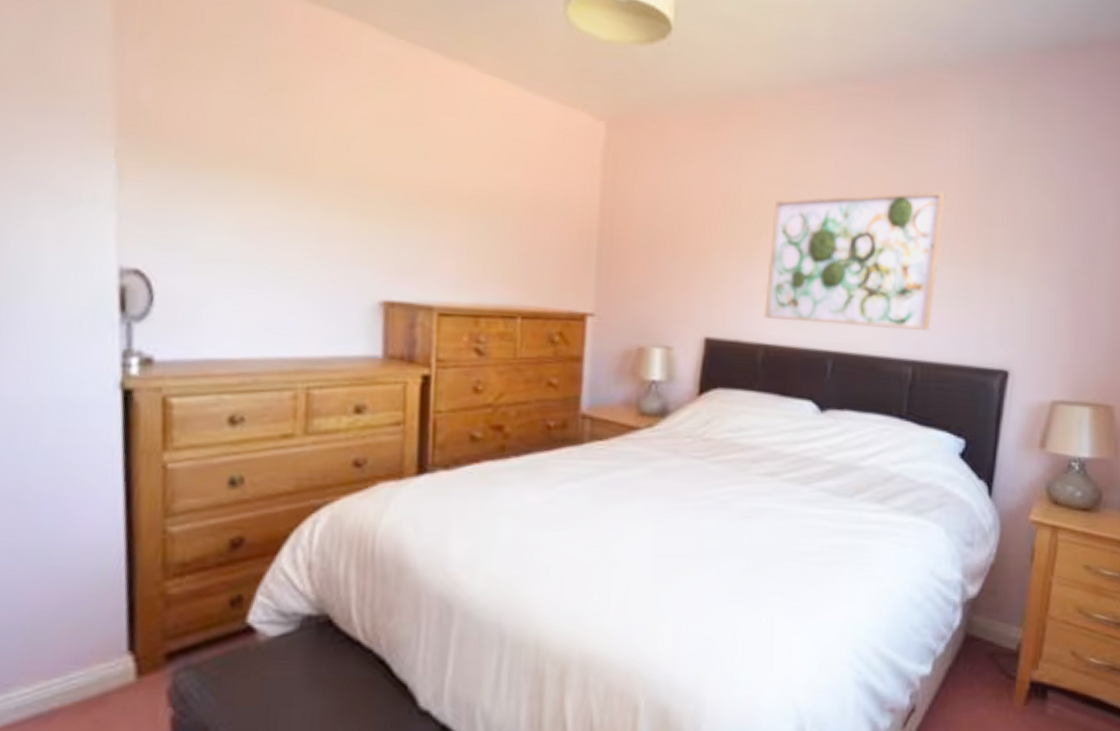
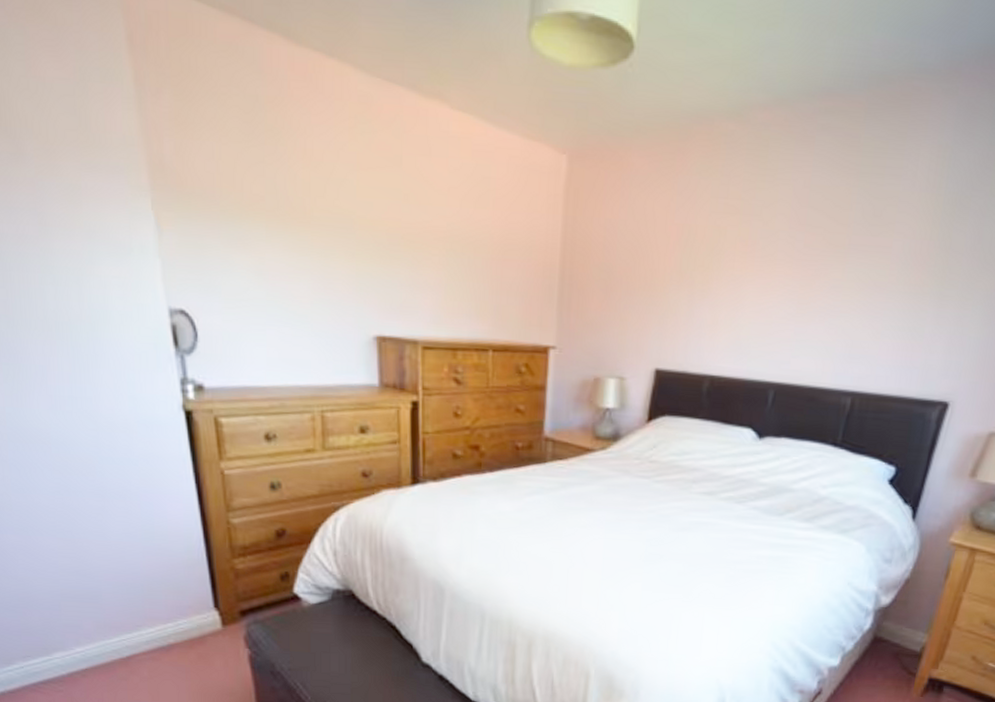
wall art: present [763,191,946,331] -> none [710,216,907,362]

